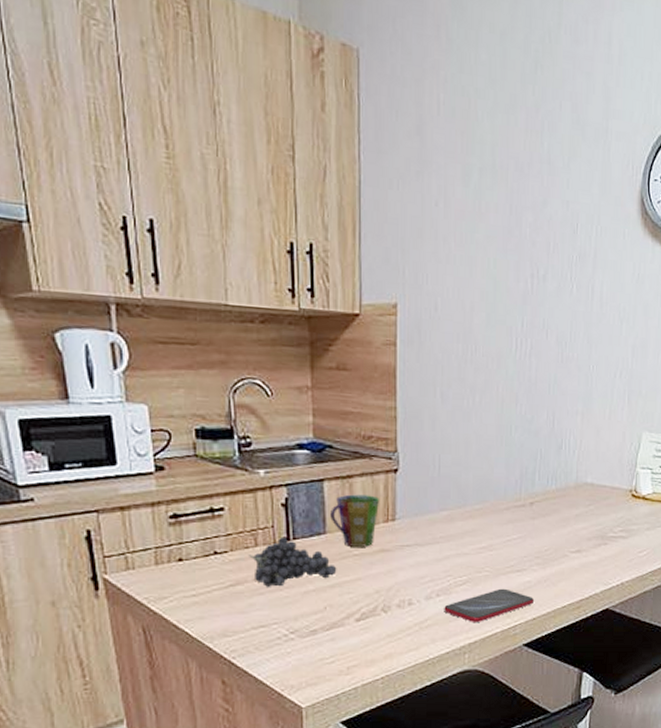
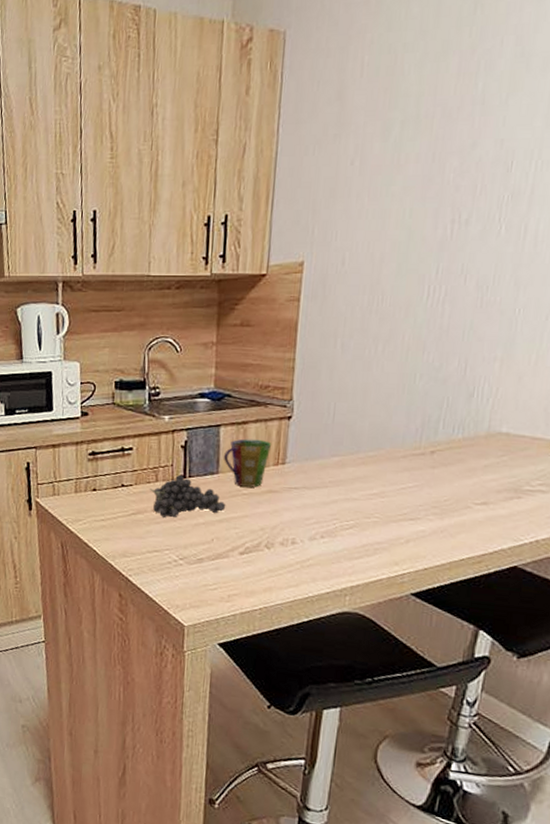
smartphone: present [444,588,535,622] -> none [327,535,428,567]

